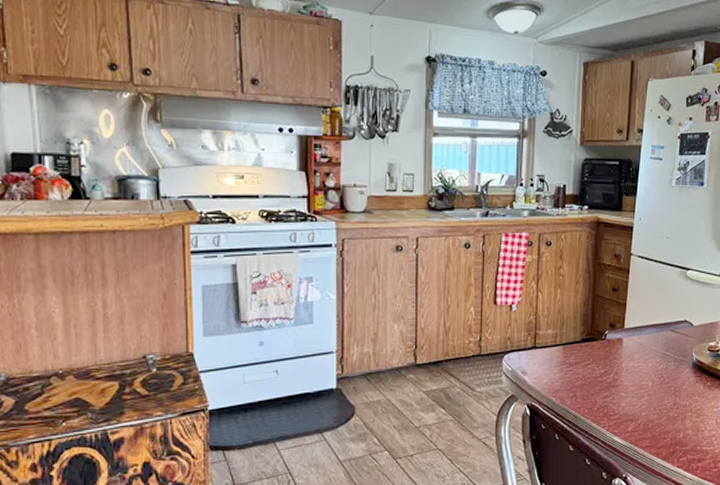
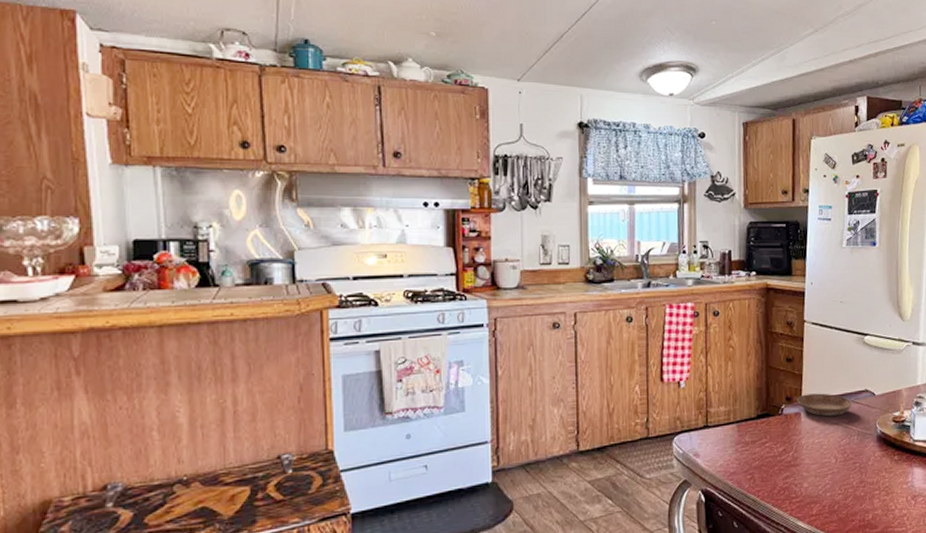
saucer: none [620,321,672,343] -> present [797,393,853,417]

